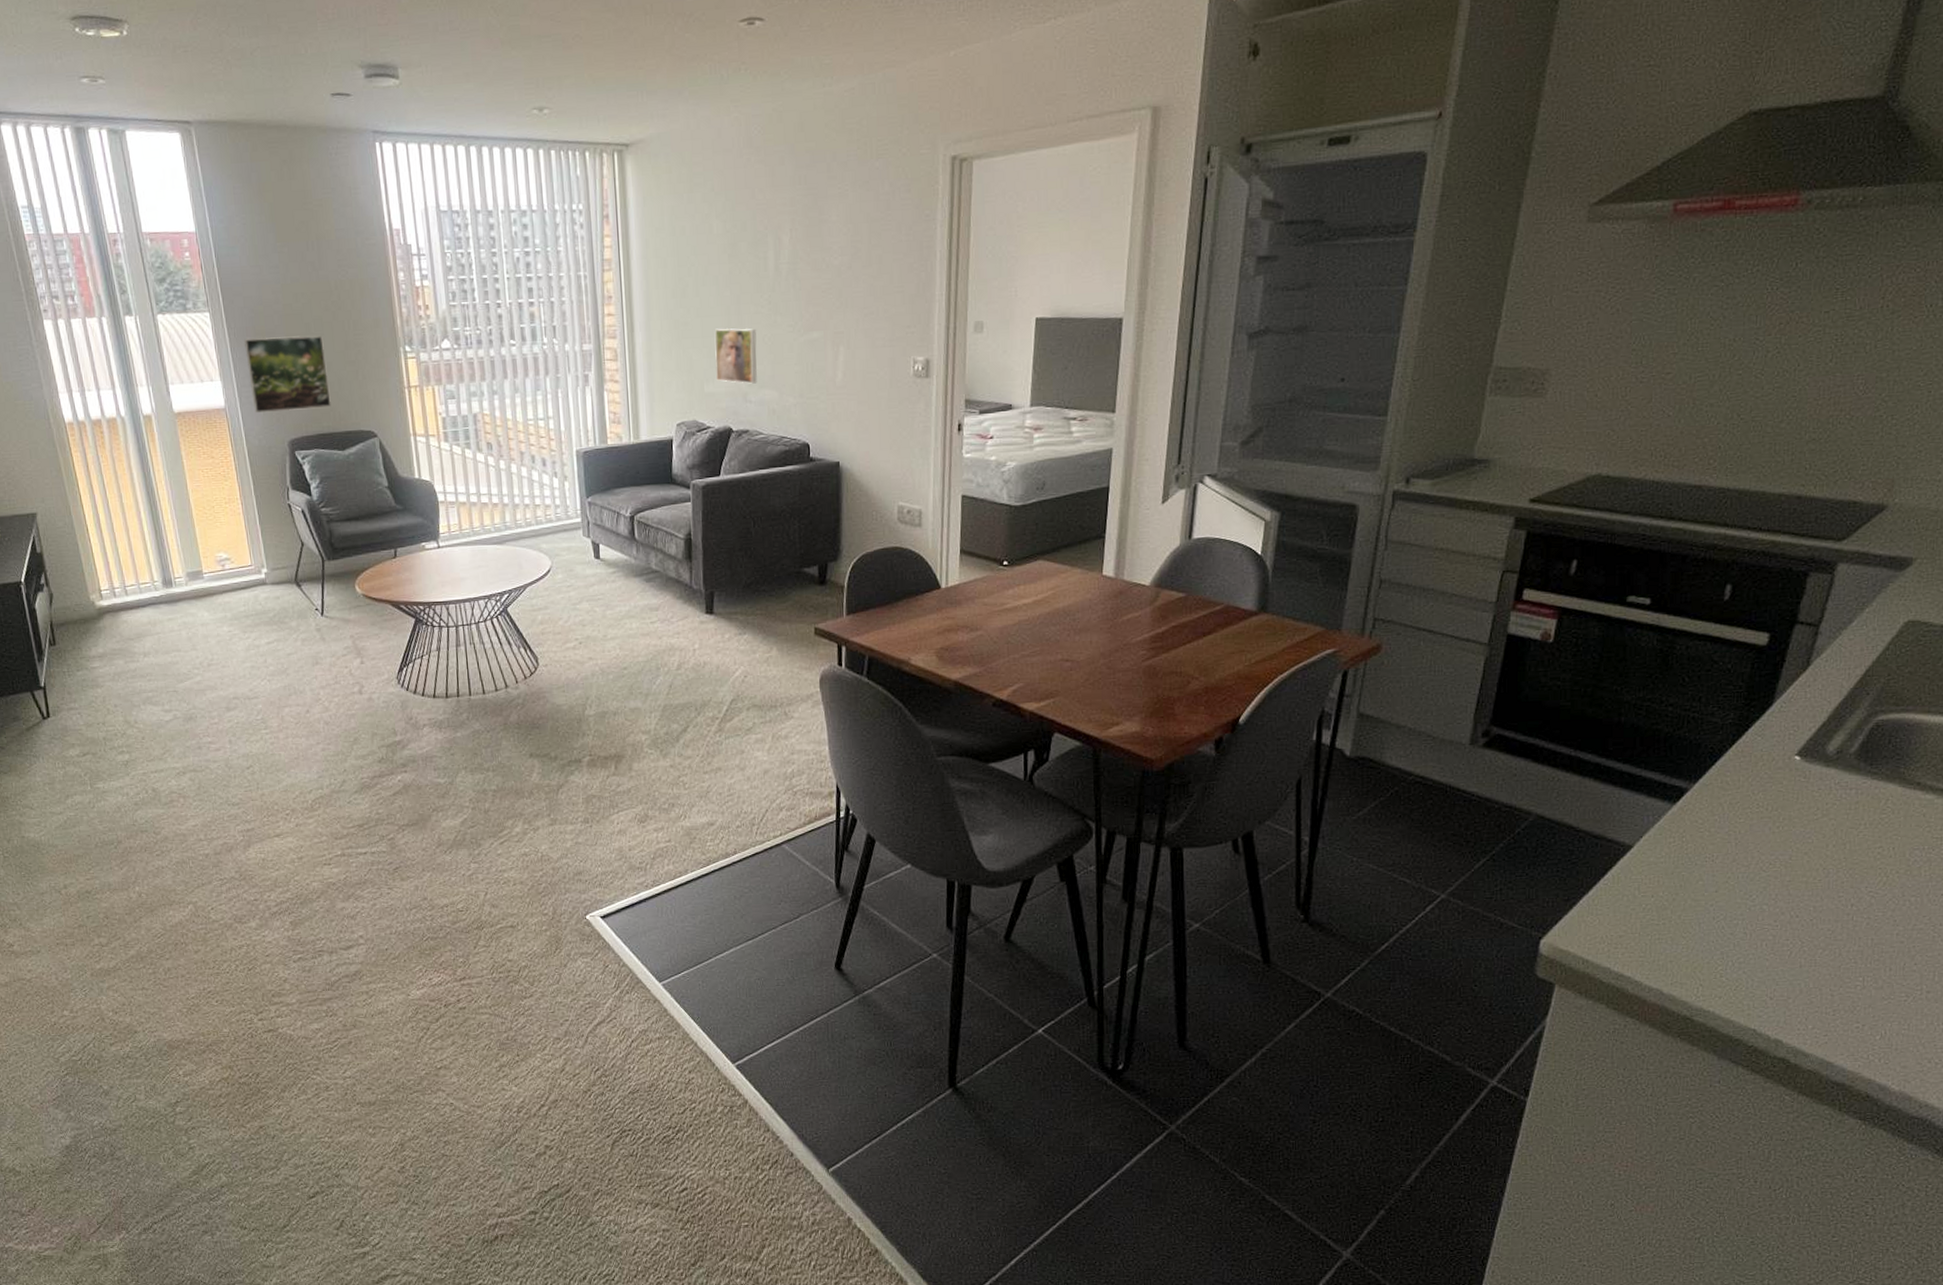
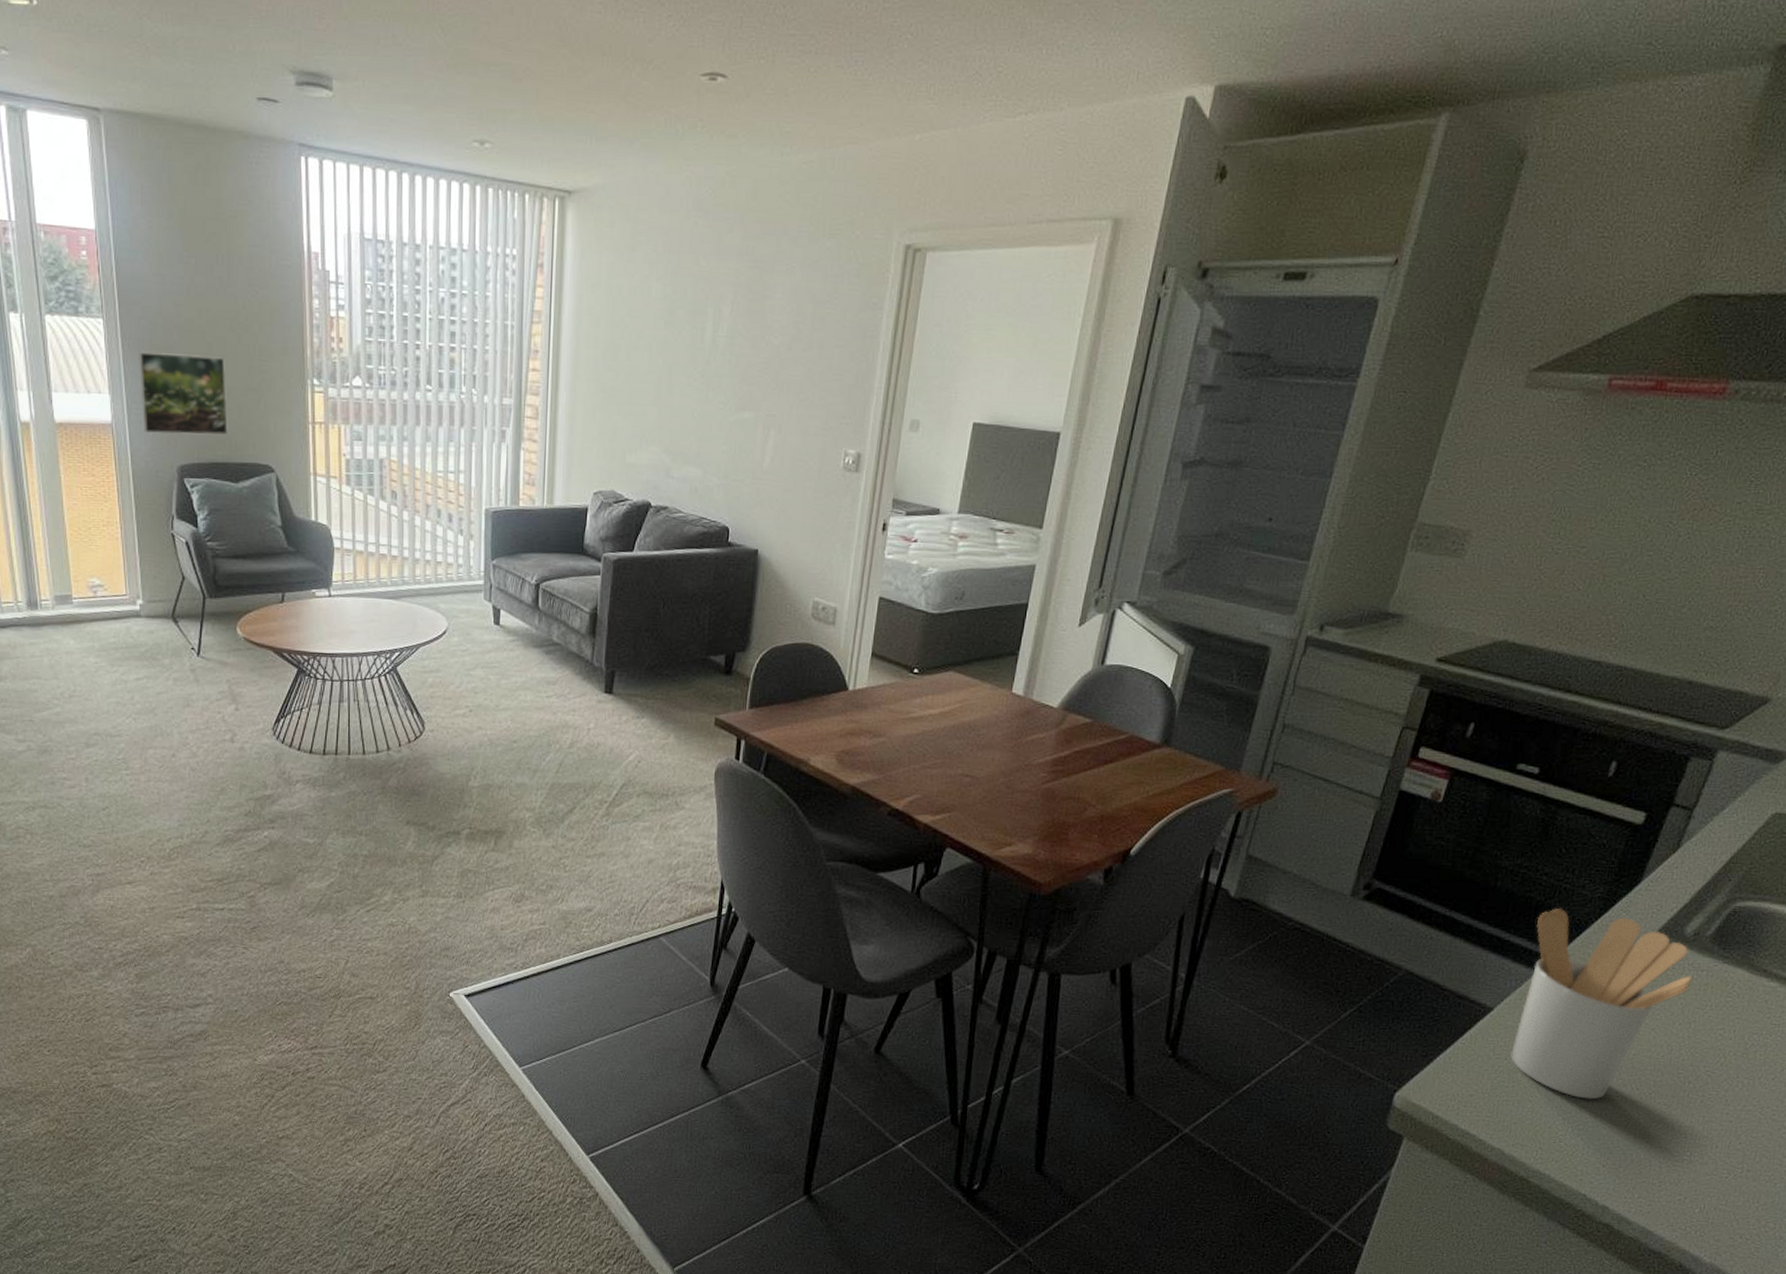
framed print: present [714,328,757,384] -> none [640,397,686,459]
utensil holder: none [1657,737,1841,931] -> present [1510,908,1692,1100]

